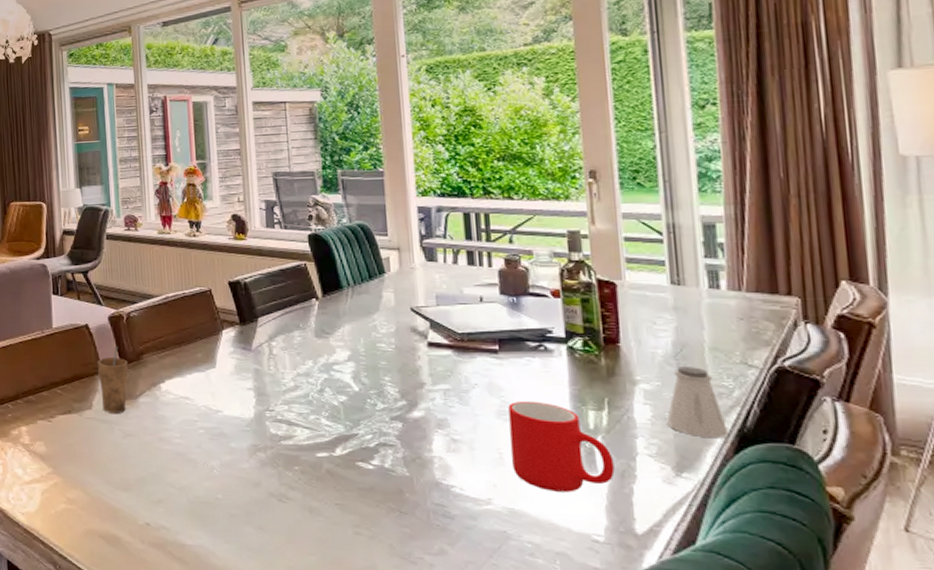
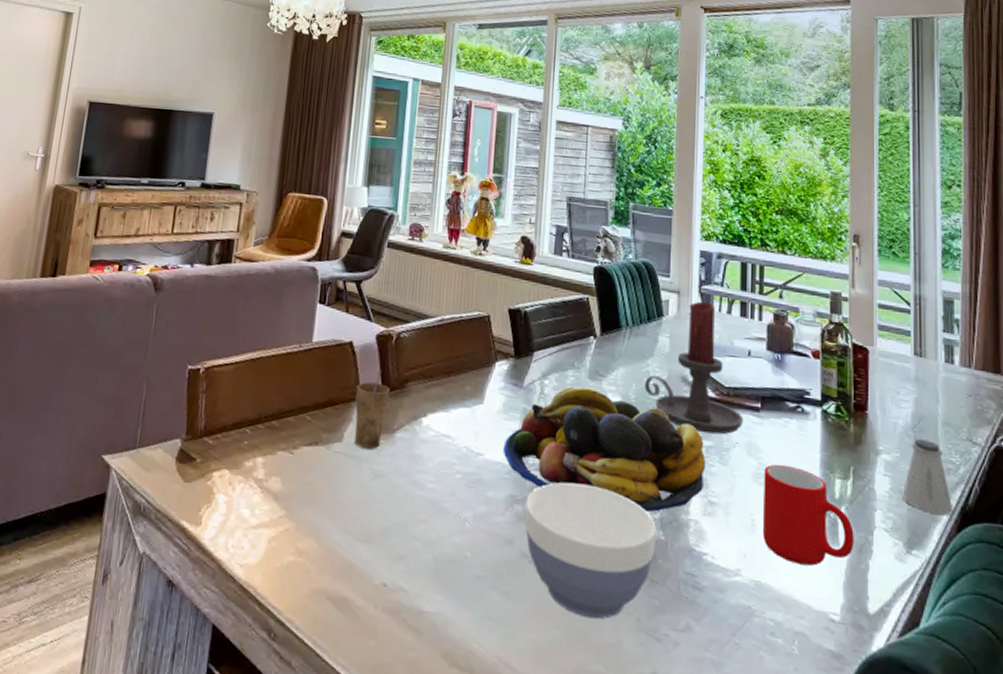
fruit bowl: none [240,345,445,453] -> present [503,387,705,513]
bowl: none [268,430,401,547] -> present [525,482,656,619]
candle holder: none [373,255,482,378] -> present [645,301,744,435]

